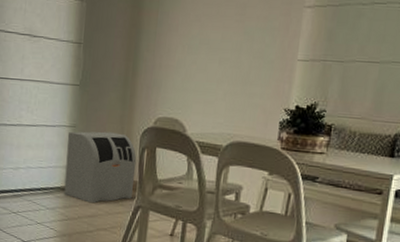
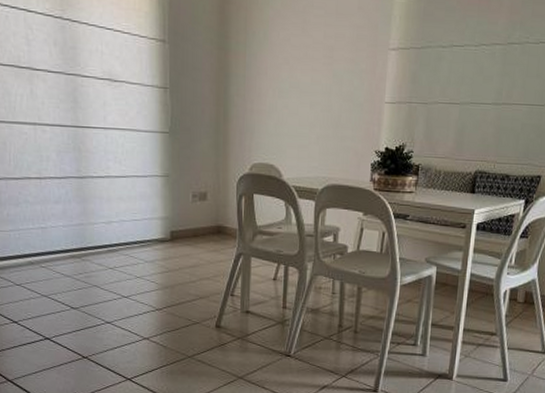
hand dryer: present [64,131,137,203] -> none [162,180,235,254]

